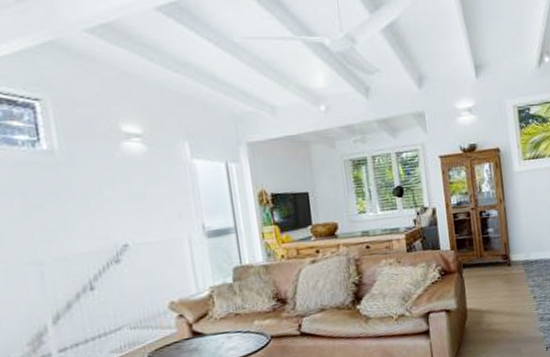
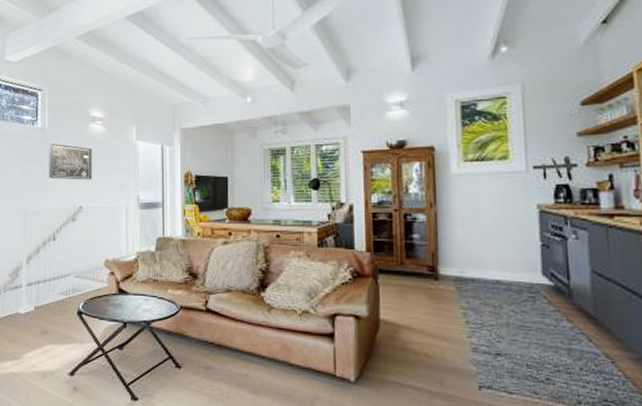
wall art: none [64,169,137,215] -> present [49,144,92,180]

